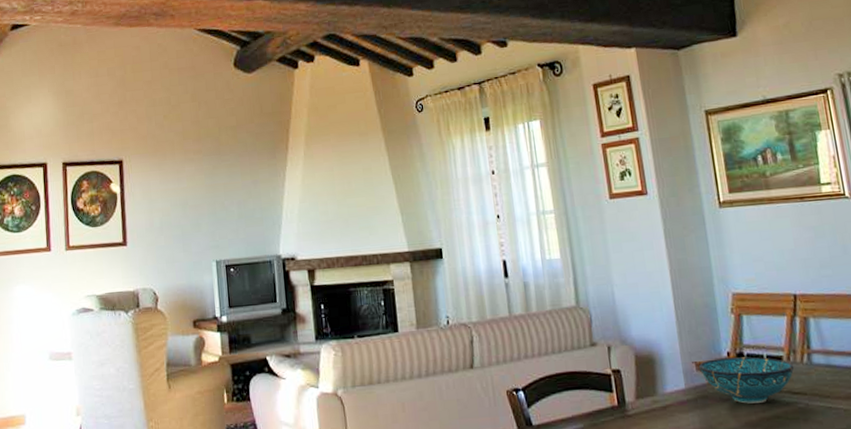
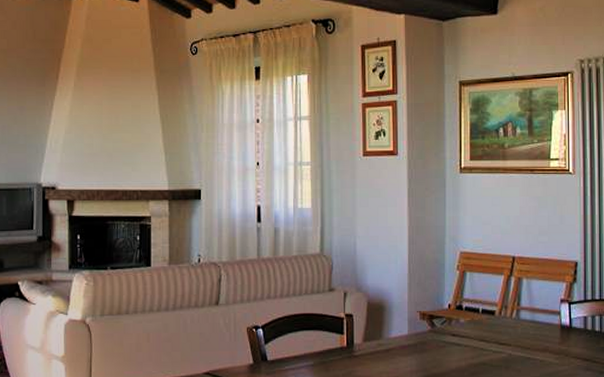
decorative bowl: present [699,356,795,404] -> none [423,309,504,351]

